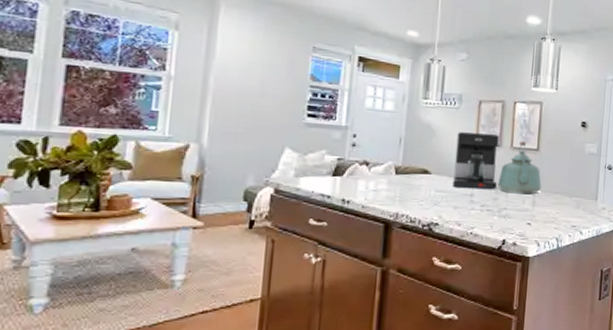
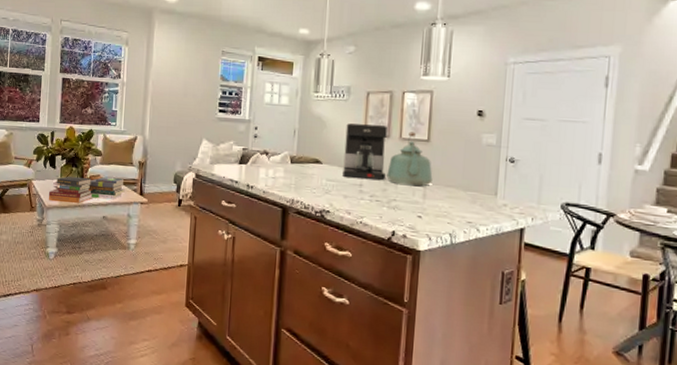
books: none [34,197,115,233] -> present [48,176,93,203]
books: none [108,197,169,226] -> present [89,177,125,200]

